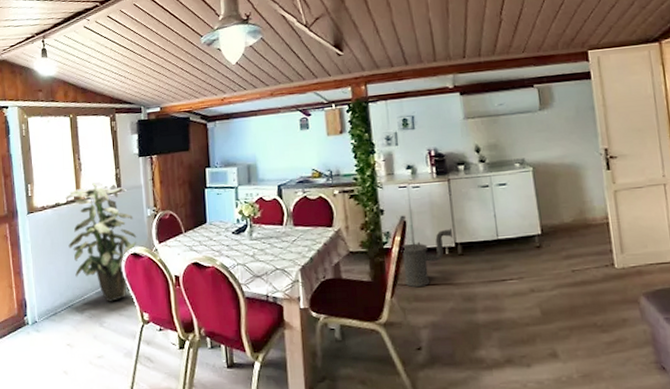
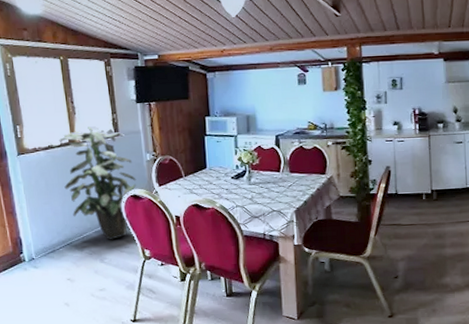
wood stove: present [401,228,452,287] -> none [385,178,429,227]

